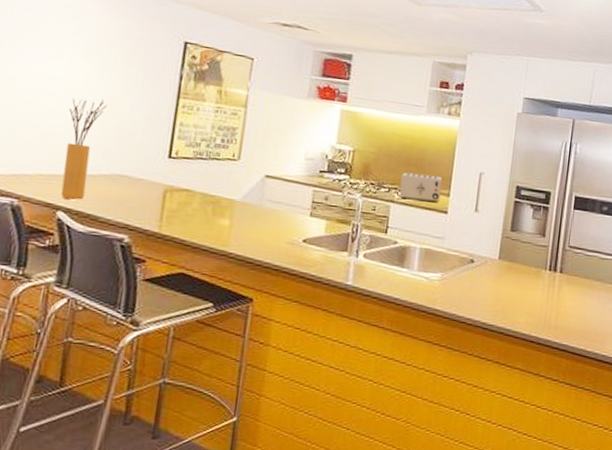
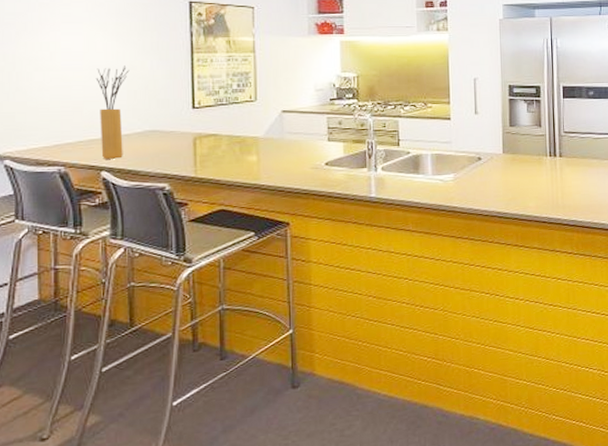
toaster: present [399,173,443,203] -> none [403,87,442,113]

